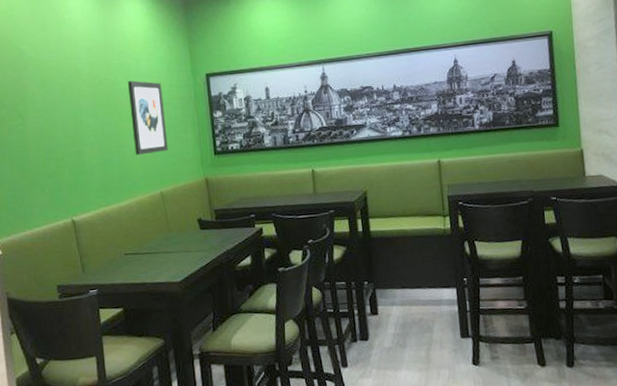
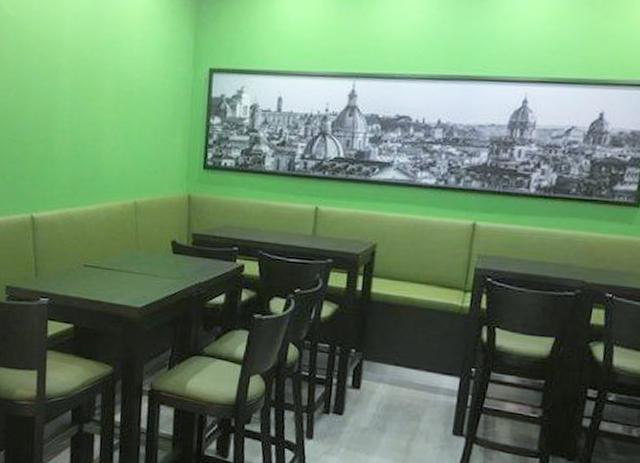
wall art: present [128,80,169,156] -> none [112,63,155,156]

